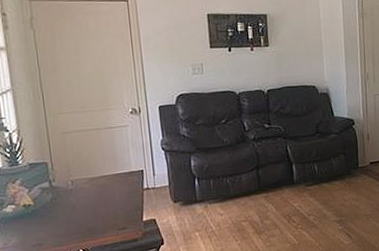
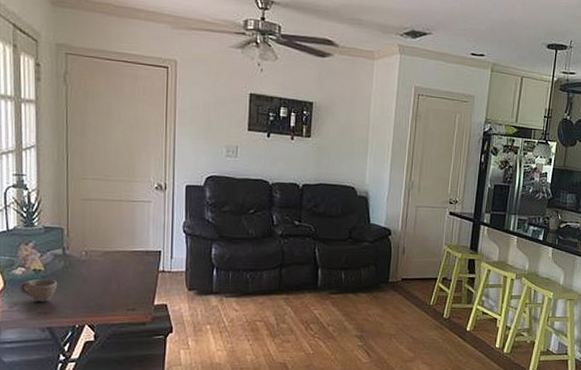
cup: none [11,211,49,235] -> present [18,278,58,302]

